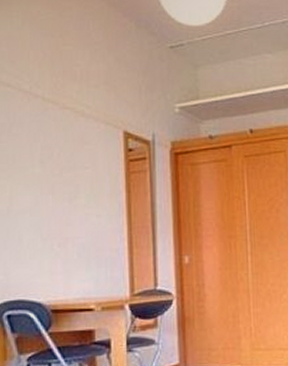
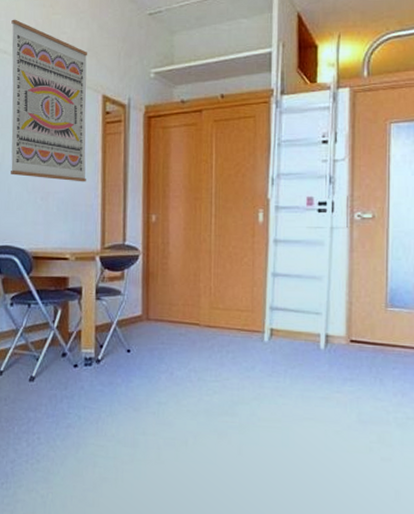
wall art: none [15,49,110,225] -> present [11,19,88,182]

